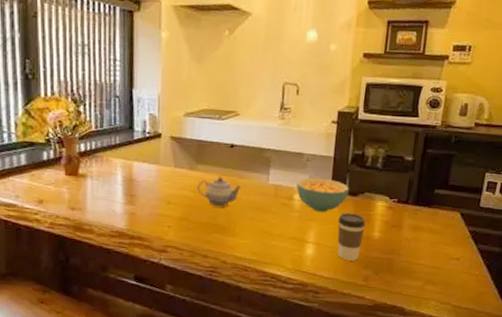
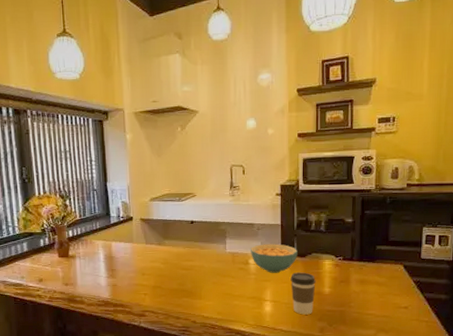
teapot: present [197,177,242,207] -> none [166,249,203,275]

